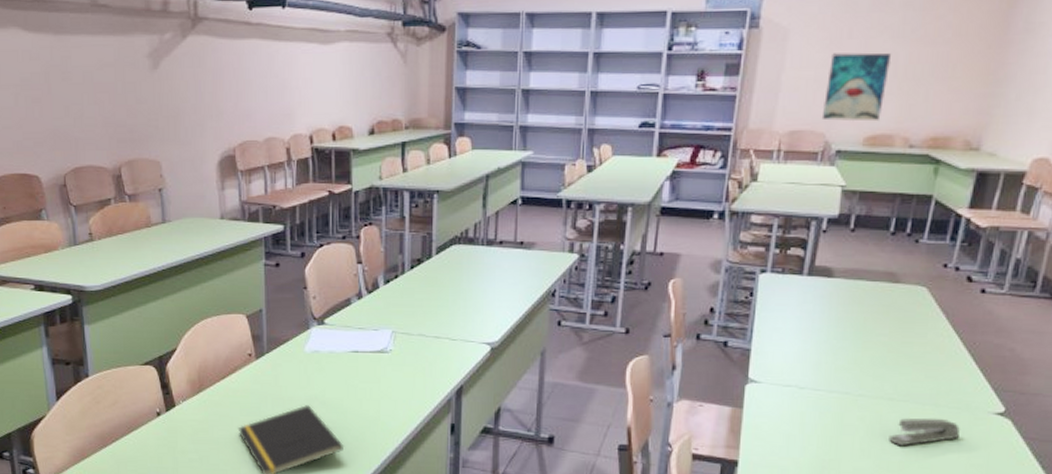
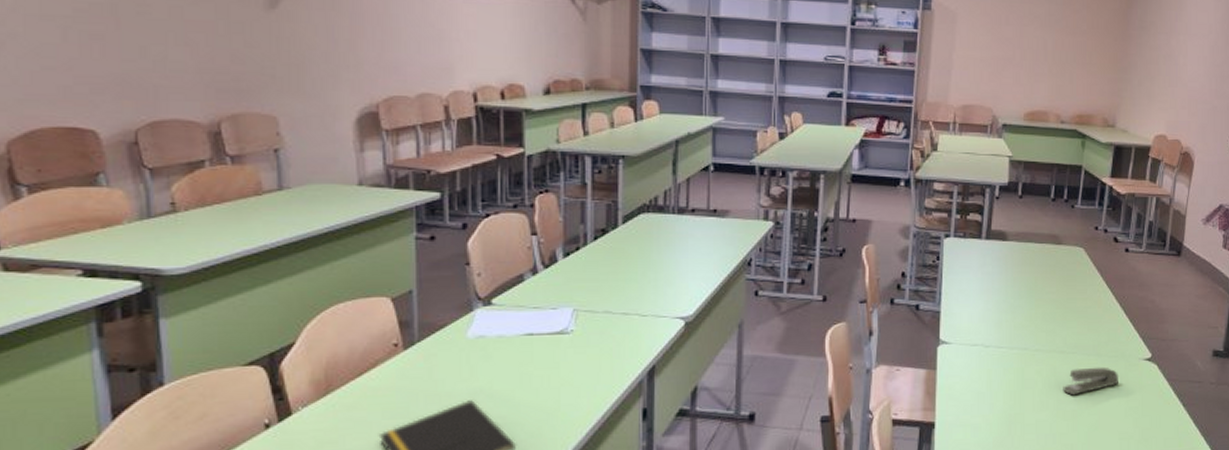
wall art: present [821,52,892,122] -> none [988,37,1042,99]

